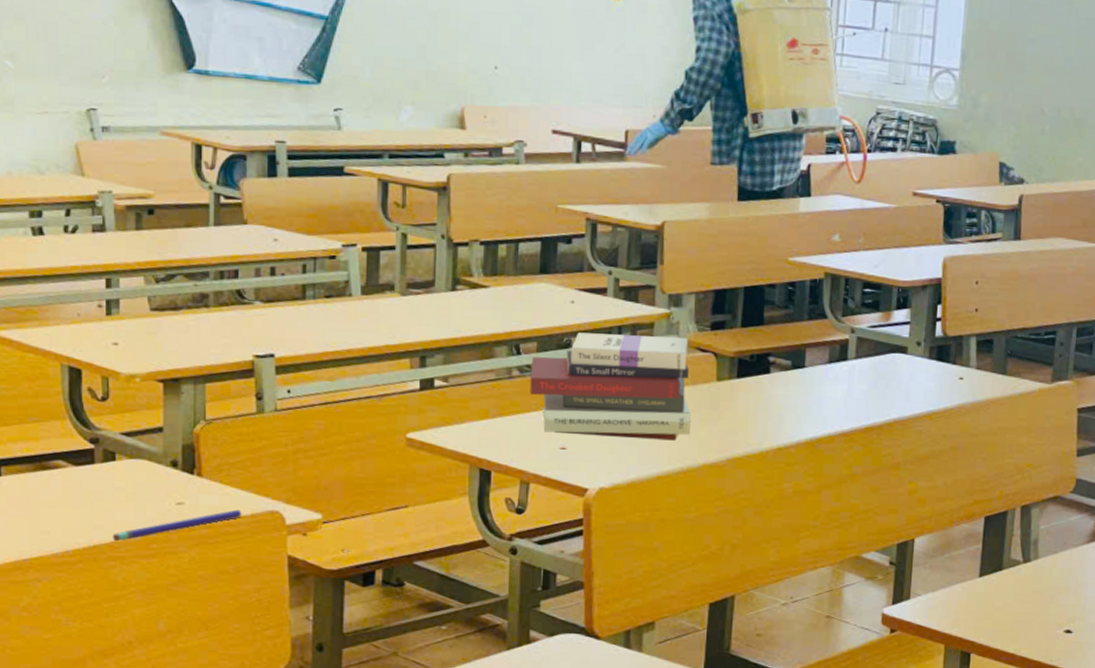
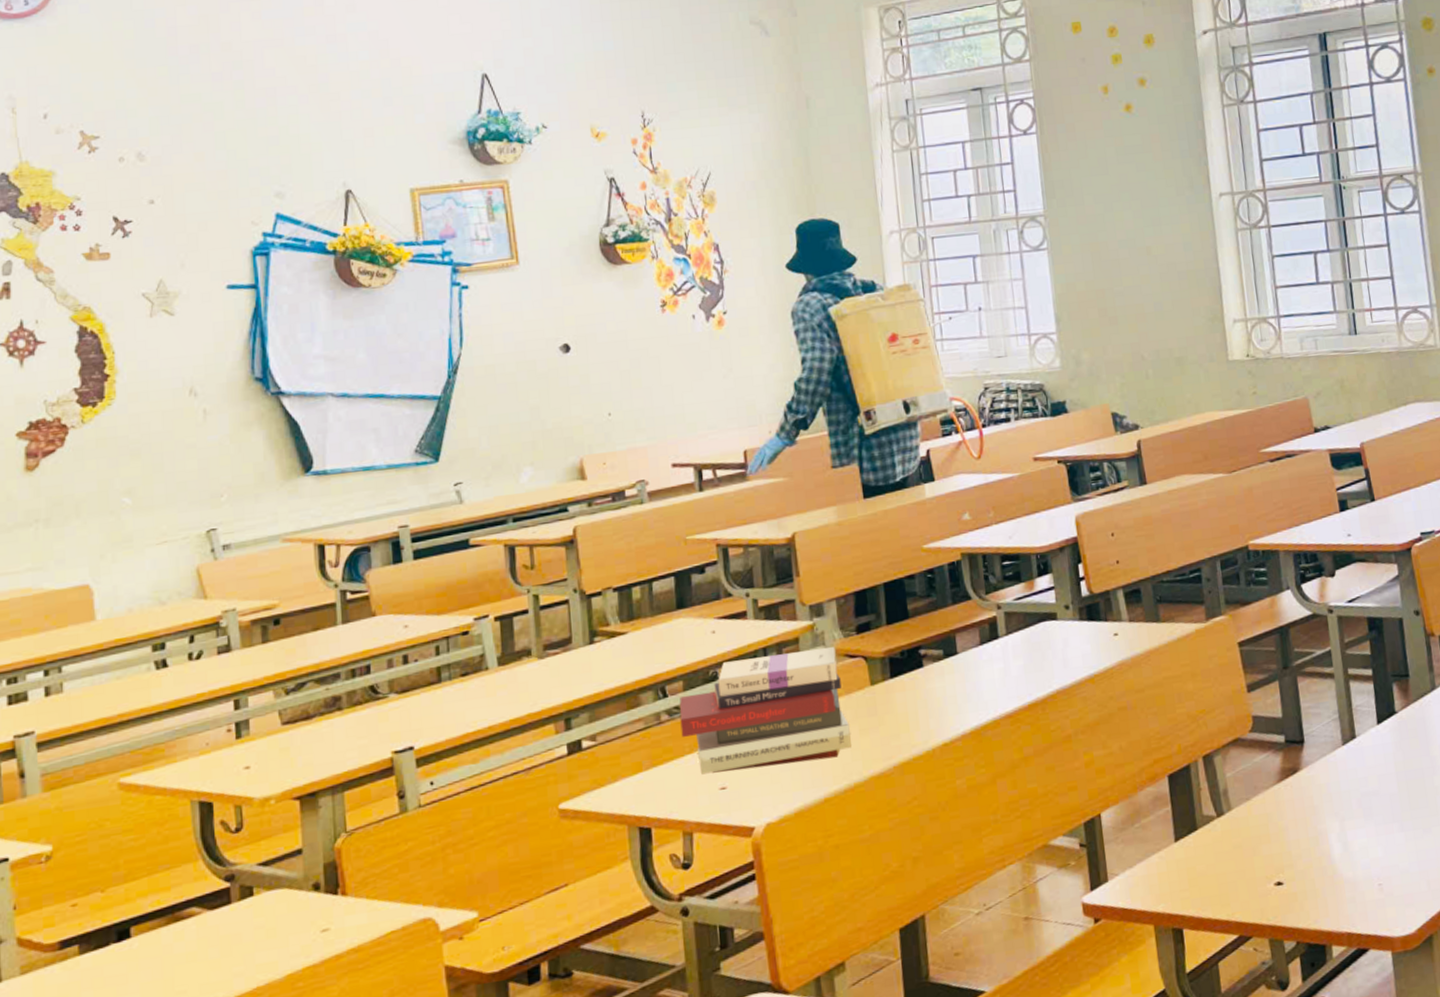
pen: present [113,509,242,542] -> none [255,924,392,988]

